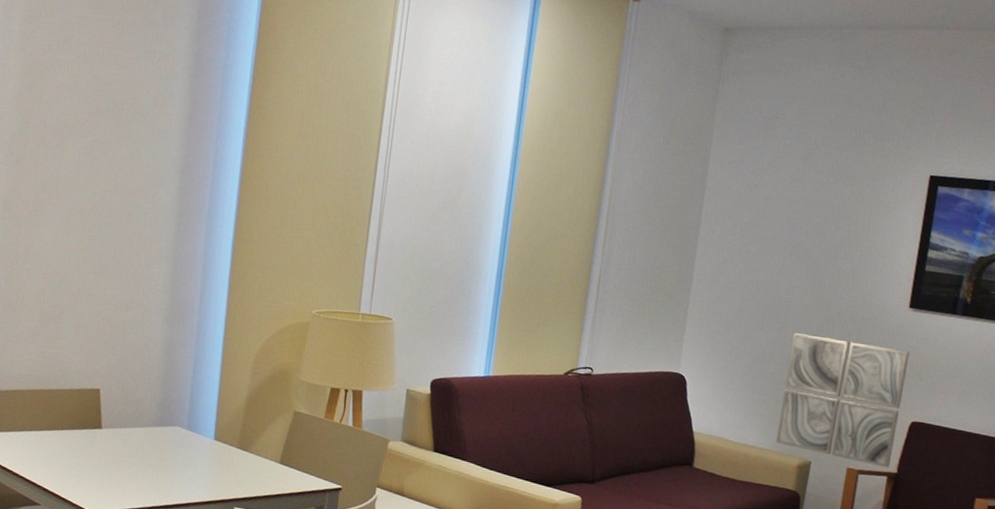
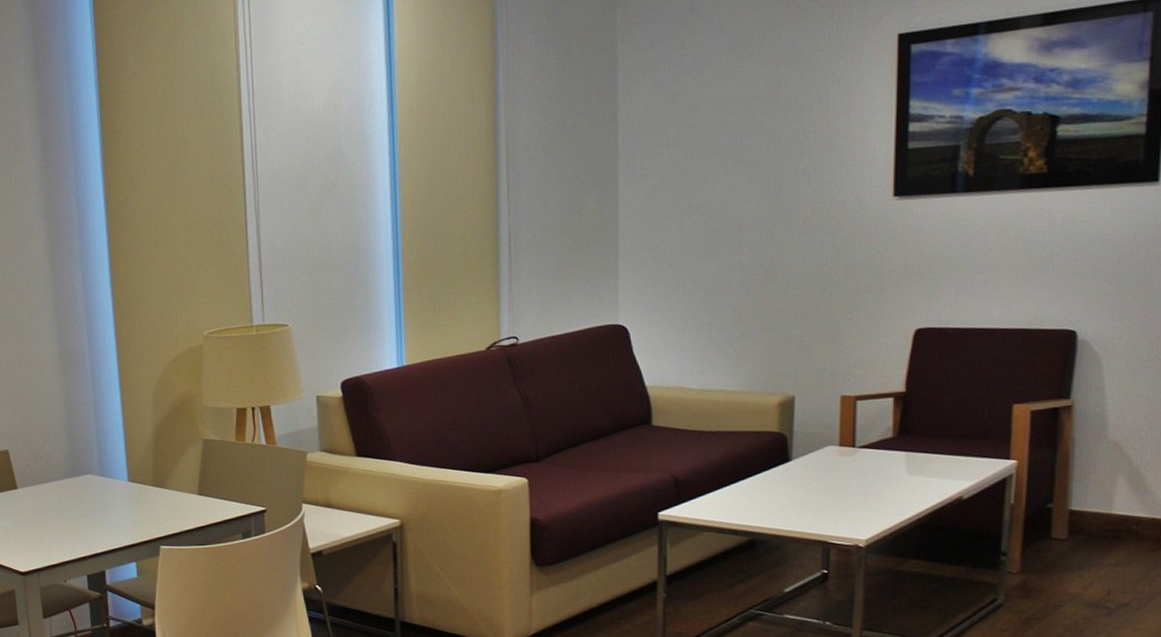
wall art: present [776,333,910,468] -> none [747,247,902,388]

